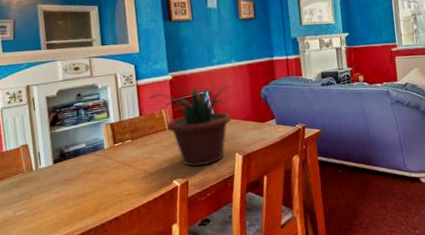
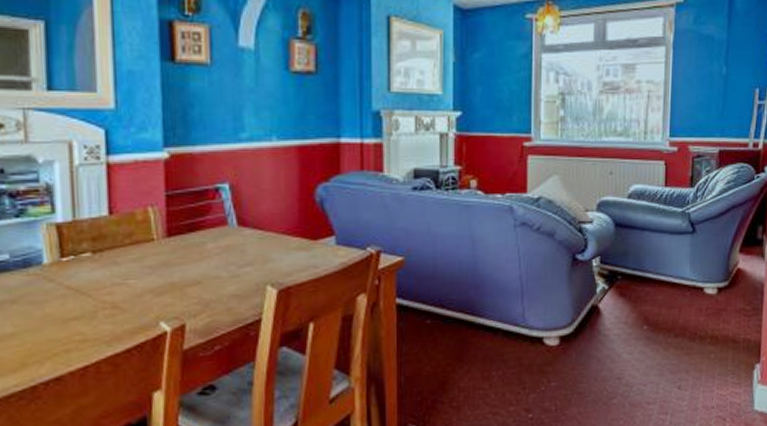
potted plant: present [149,85,232,167] -> none [127,174,268,303]

